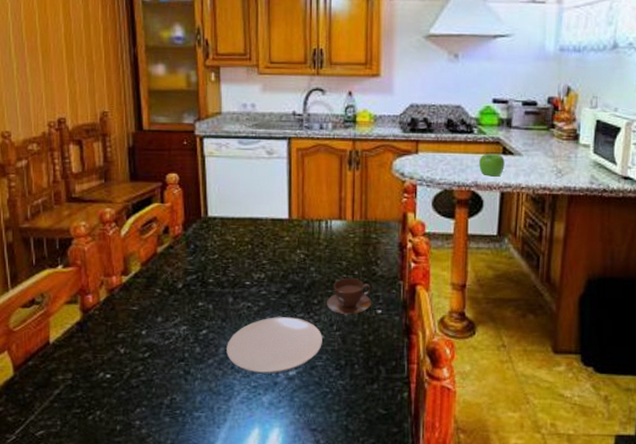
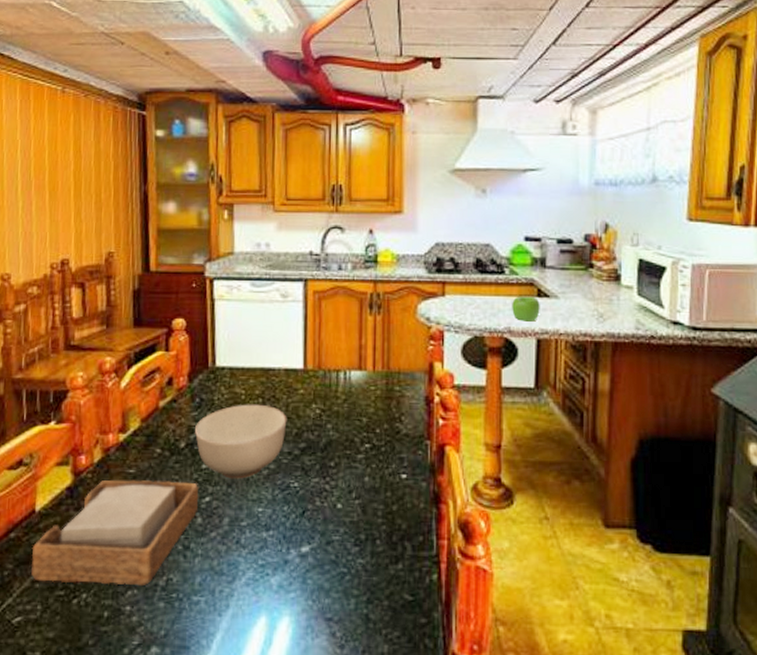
napkin holder: none [49,315,197,405] -> present [31,479,199,587]
bowl: none [191,250,274,315] -> present [195,404,287,479]
plate: present [226,317,322,374] -> none [231,482,340,550]
teacup: present [327,278,371,314] -> none [345,437,395,479]

